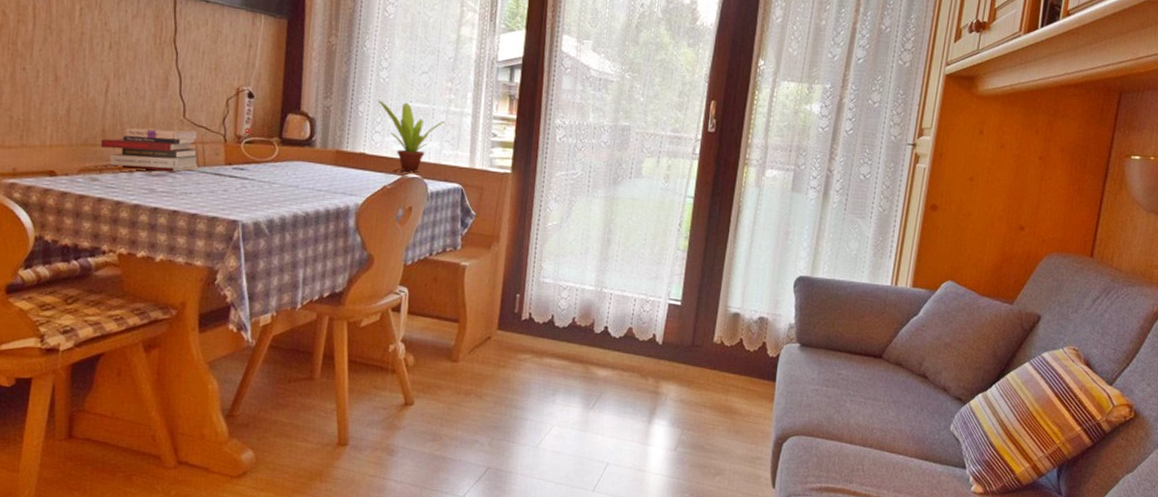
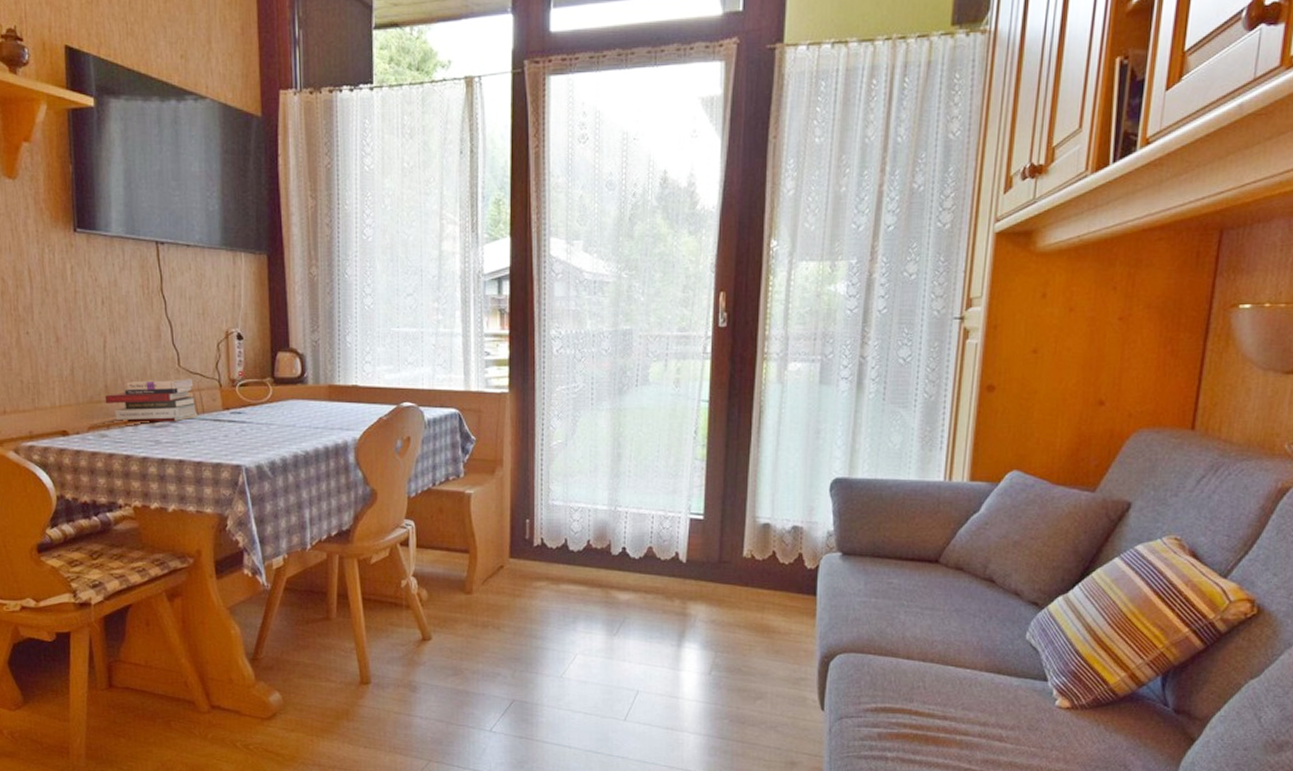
potted plant: present [378,100,445,172] -> none [366,328,435,401]

